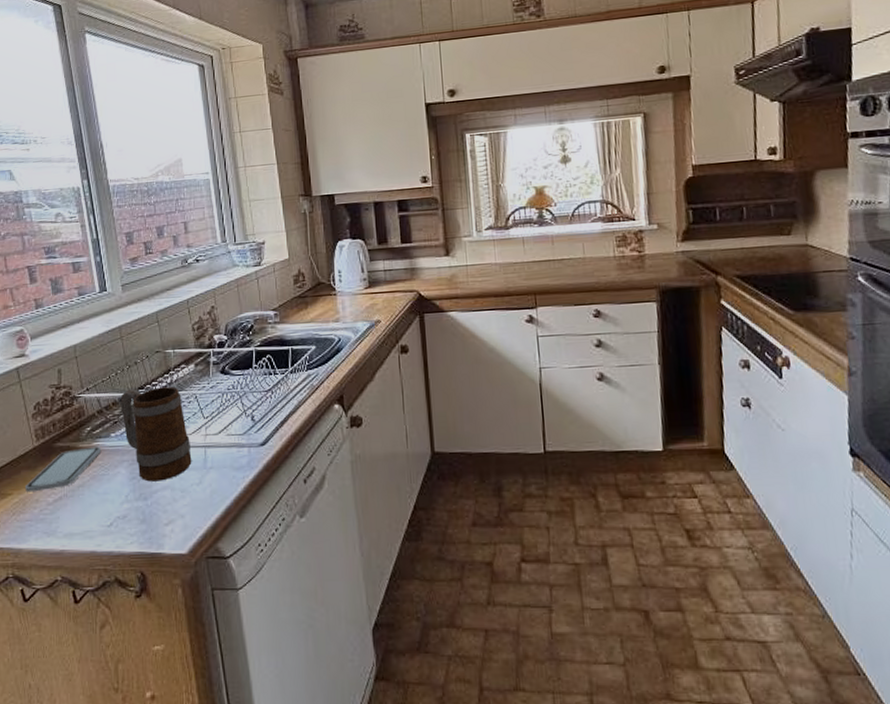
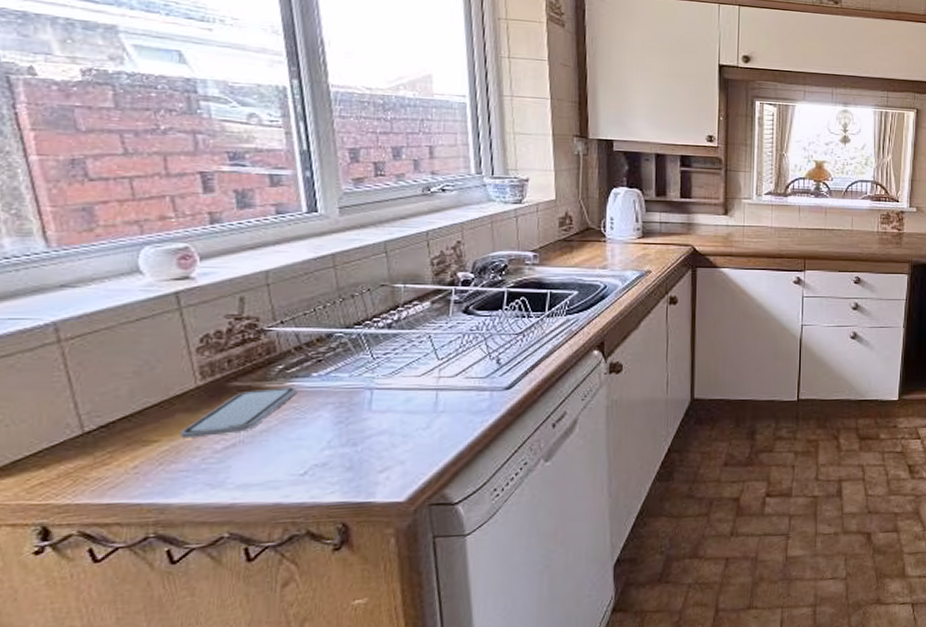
mug: present [120,386,192,482] -> none [327,324,419,426]

